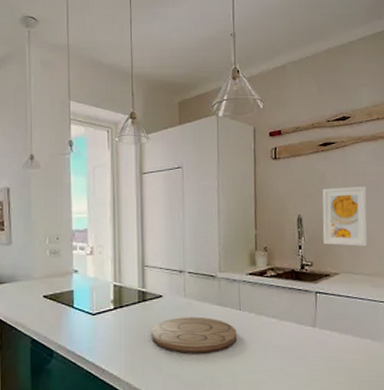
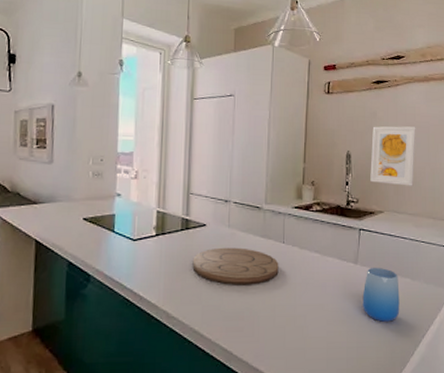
cup: none [323,330,363,384] -> present [362,268,400,322]

